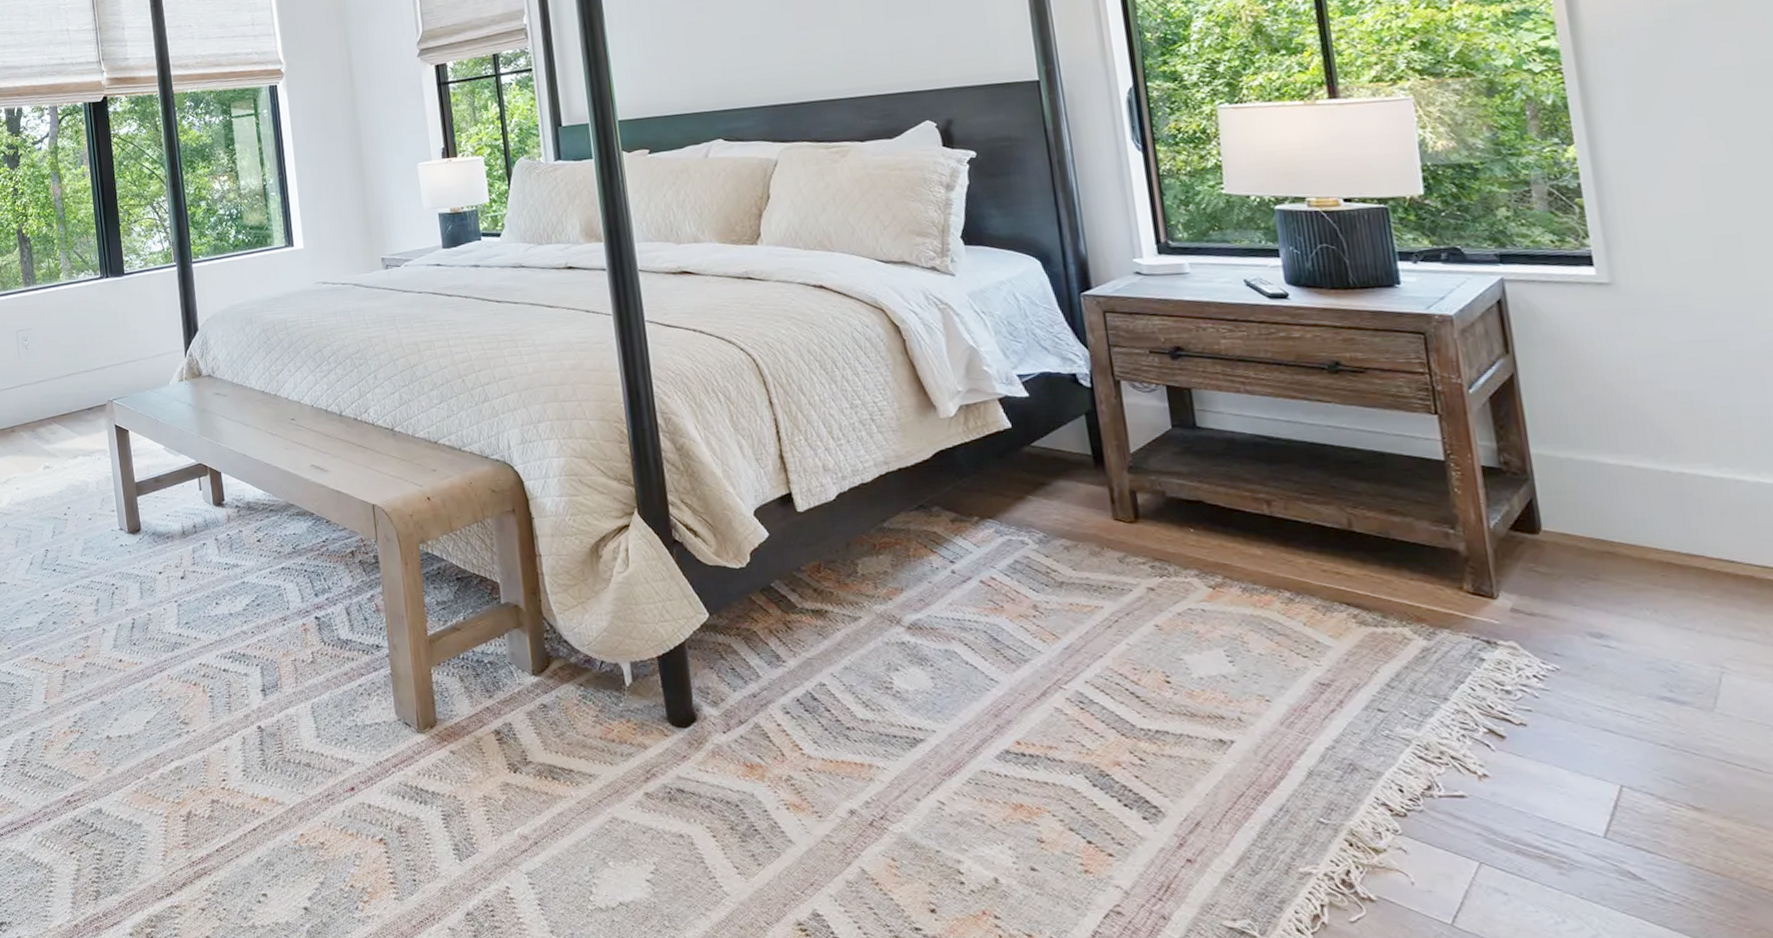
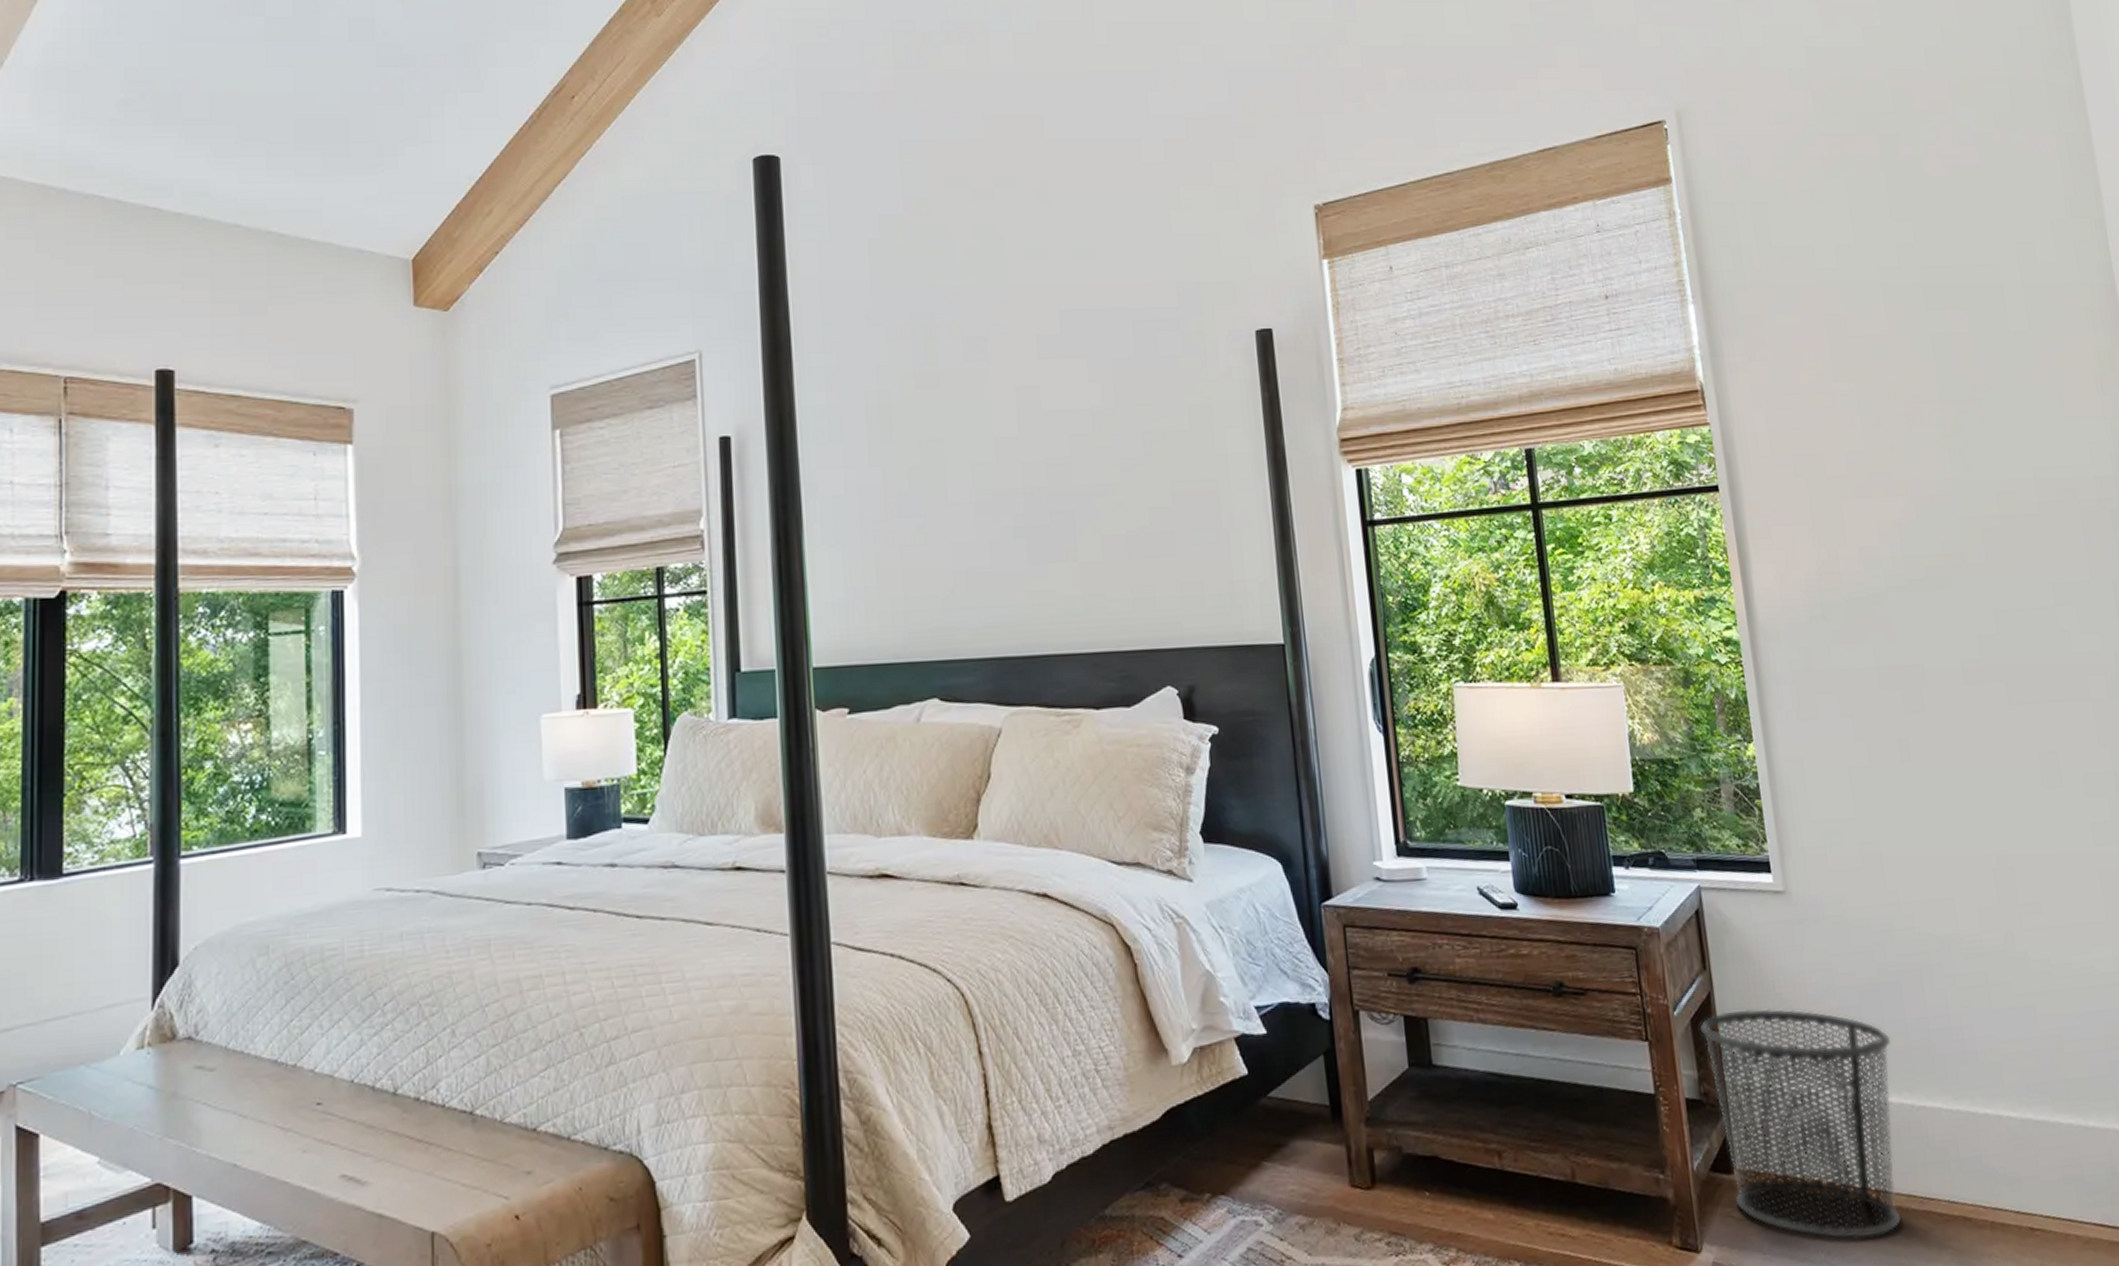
waste bin: none [1501,389,1752,601] -> present [1701,1008,1901,1240]

